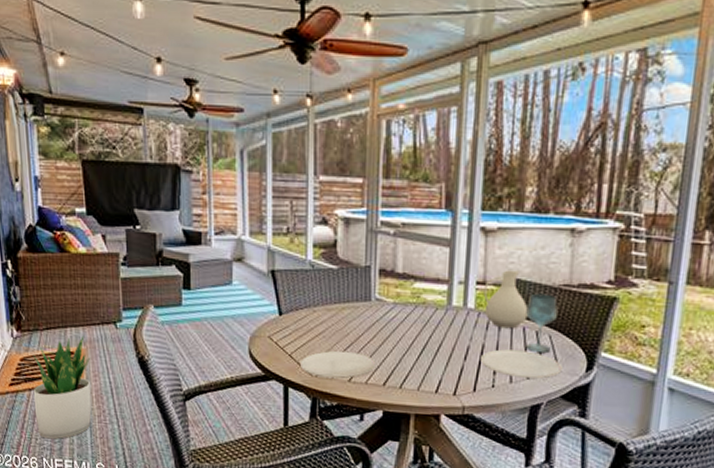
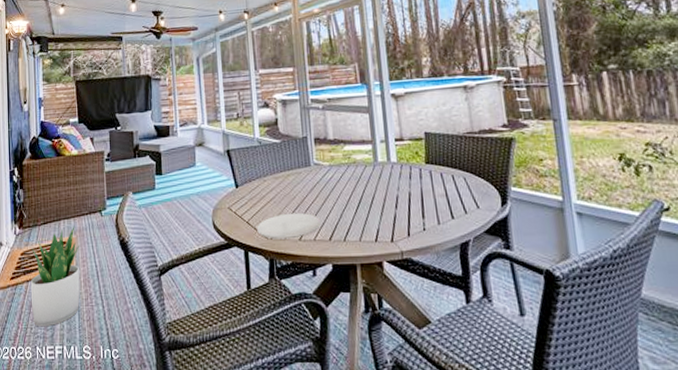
plate: present [479,349,562,379] -> none [408,193,481,219]
pitcher: present [483,270,528,329] -> none [402,125,443,176]
wine glass: present [525,293,559,354] -> none [440,142,468,195]

